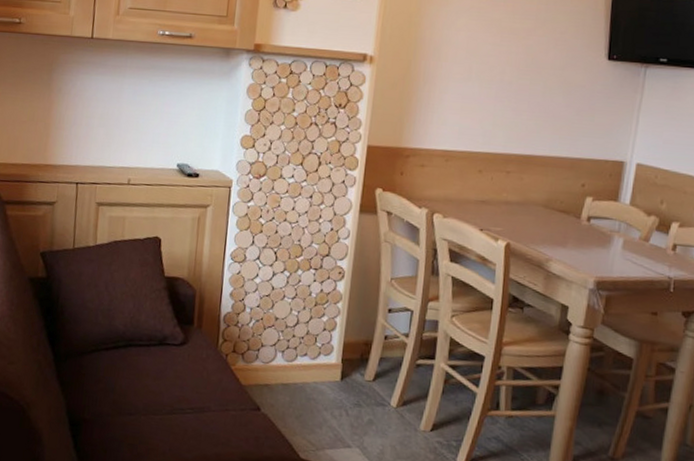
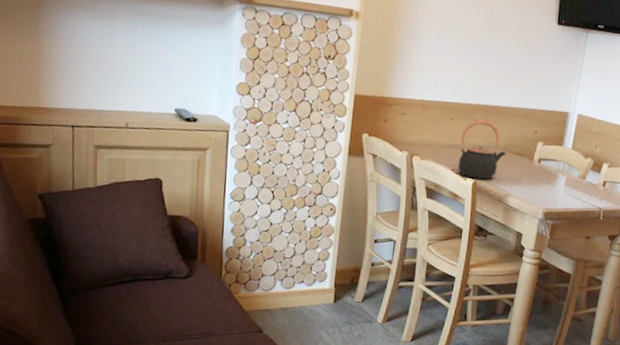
teapot: none [487,171,547,242] -> present [458,119,506,180]

